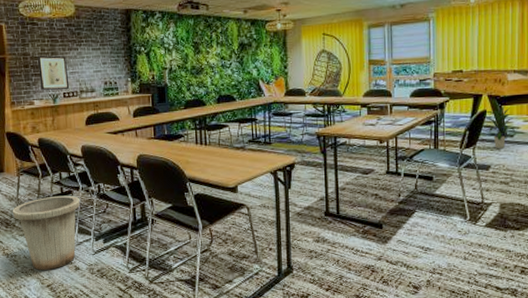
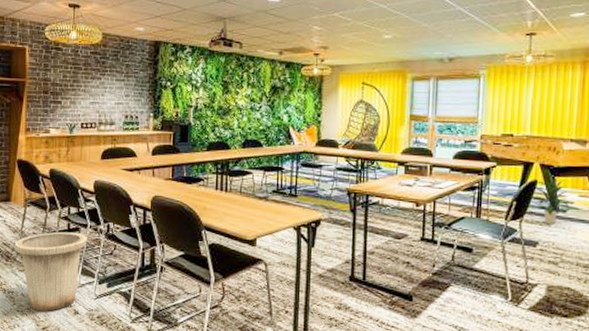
wall art: present [36,55,70,90] -> none [57,82,89,119]

